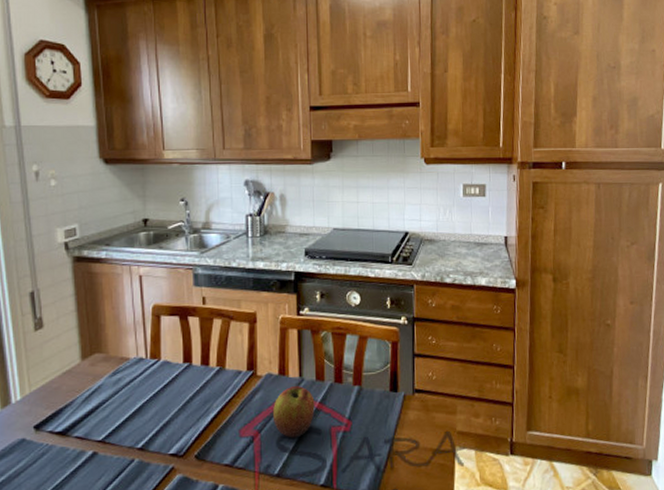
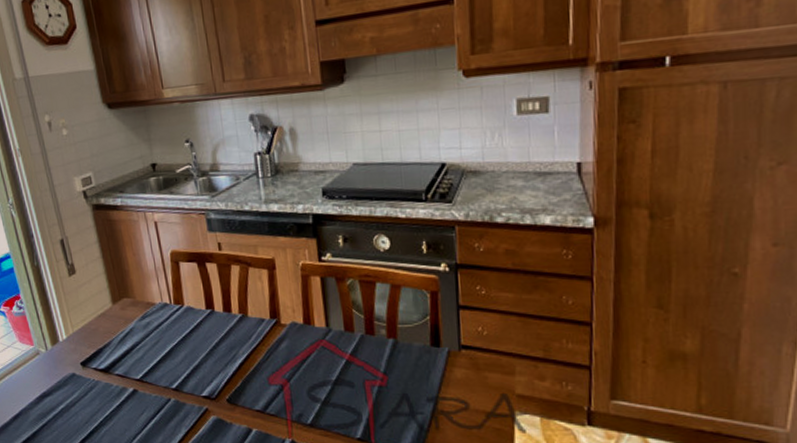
apple: present [272,385,315,438] -> none [300,335,346,389]

